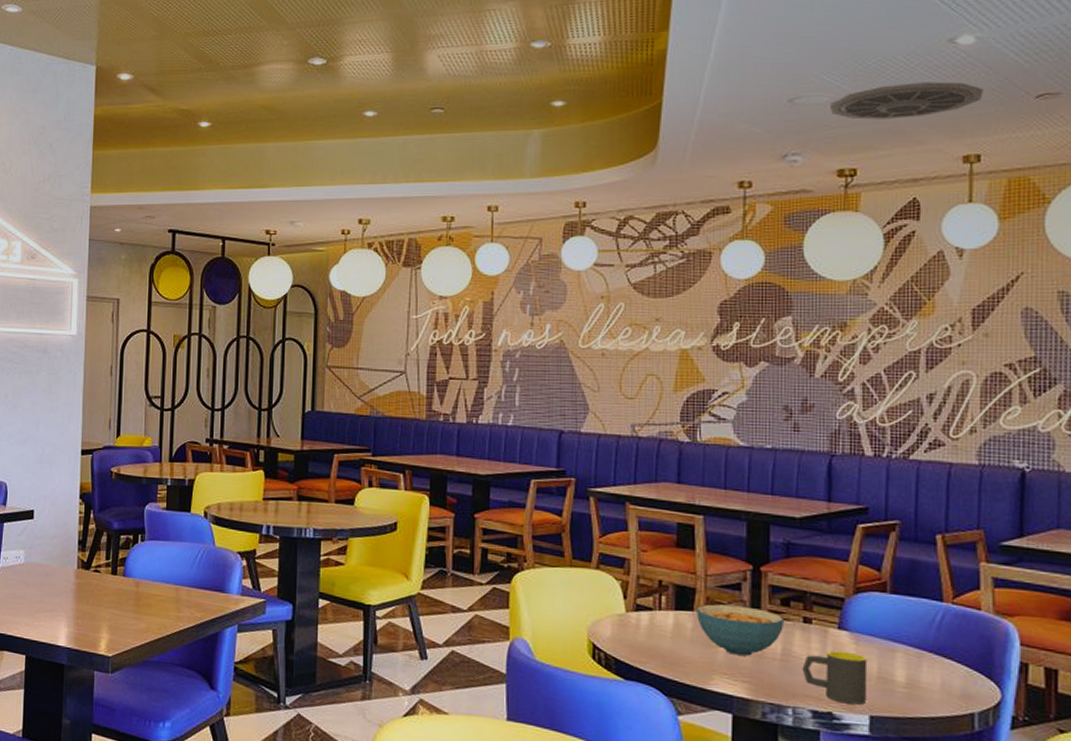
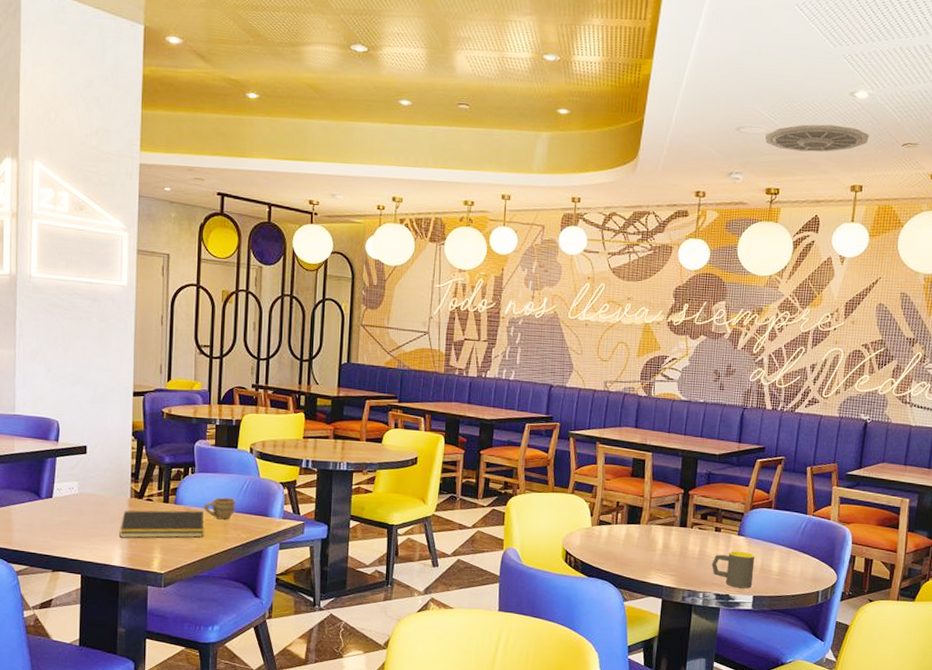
notepad: none [65,582,155,616] -> present [119,510,204,538]
cup: none [154,569,189,595] -> present [204,497,236,520]
cereal bowl: present [695,604,784,656] -> none [642,519,702,556]

